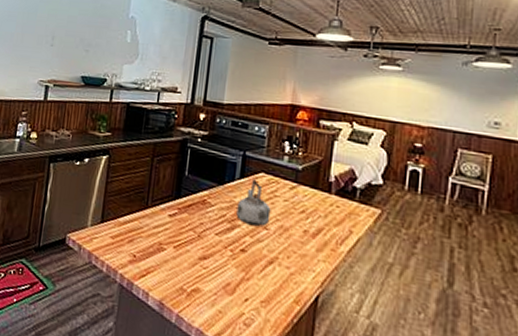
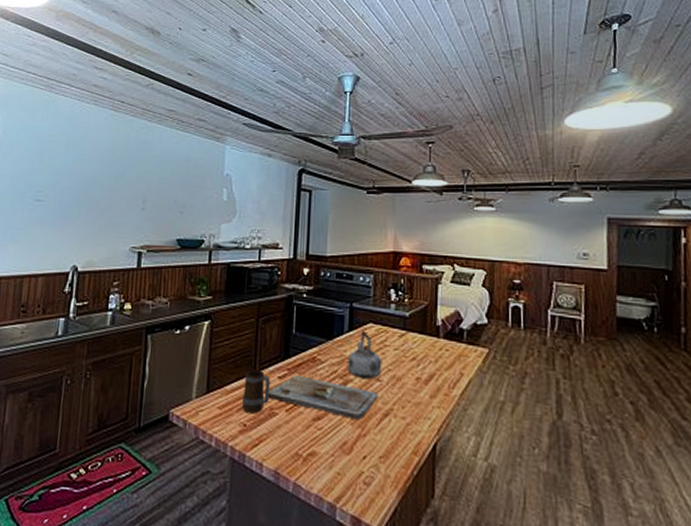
mug: none [133,205,162,247] -> present [241,370,271,414]
cutting board: none [158,215,265,265] -> present [268,375,378,421]

